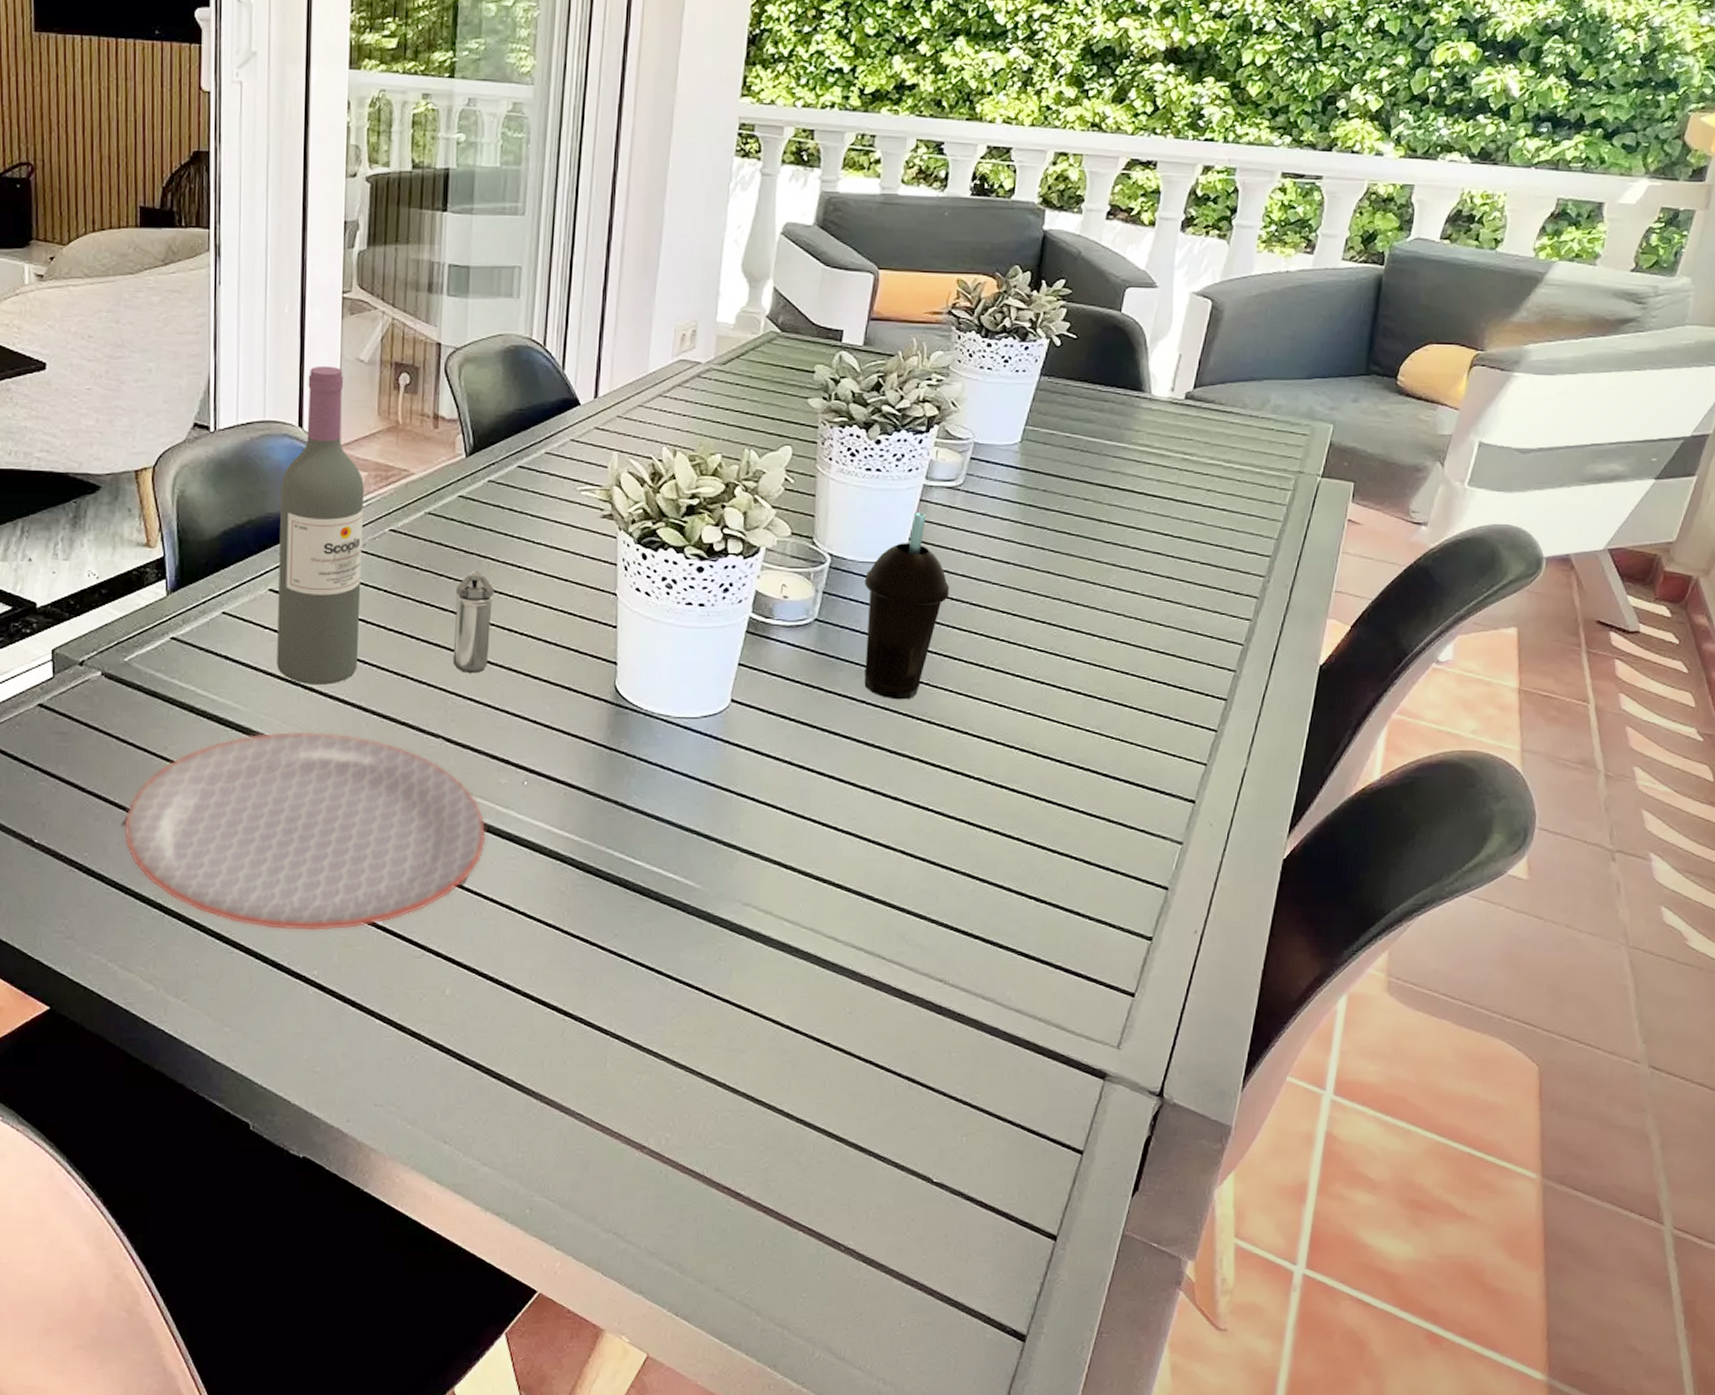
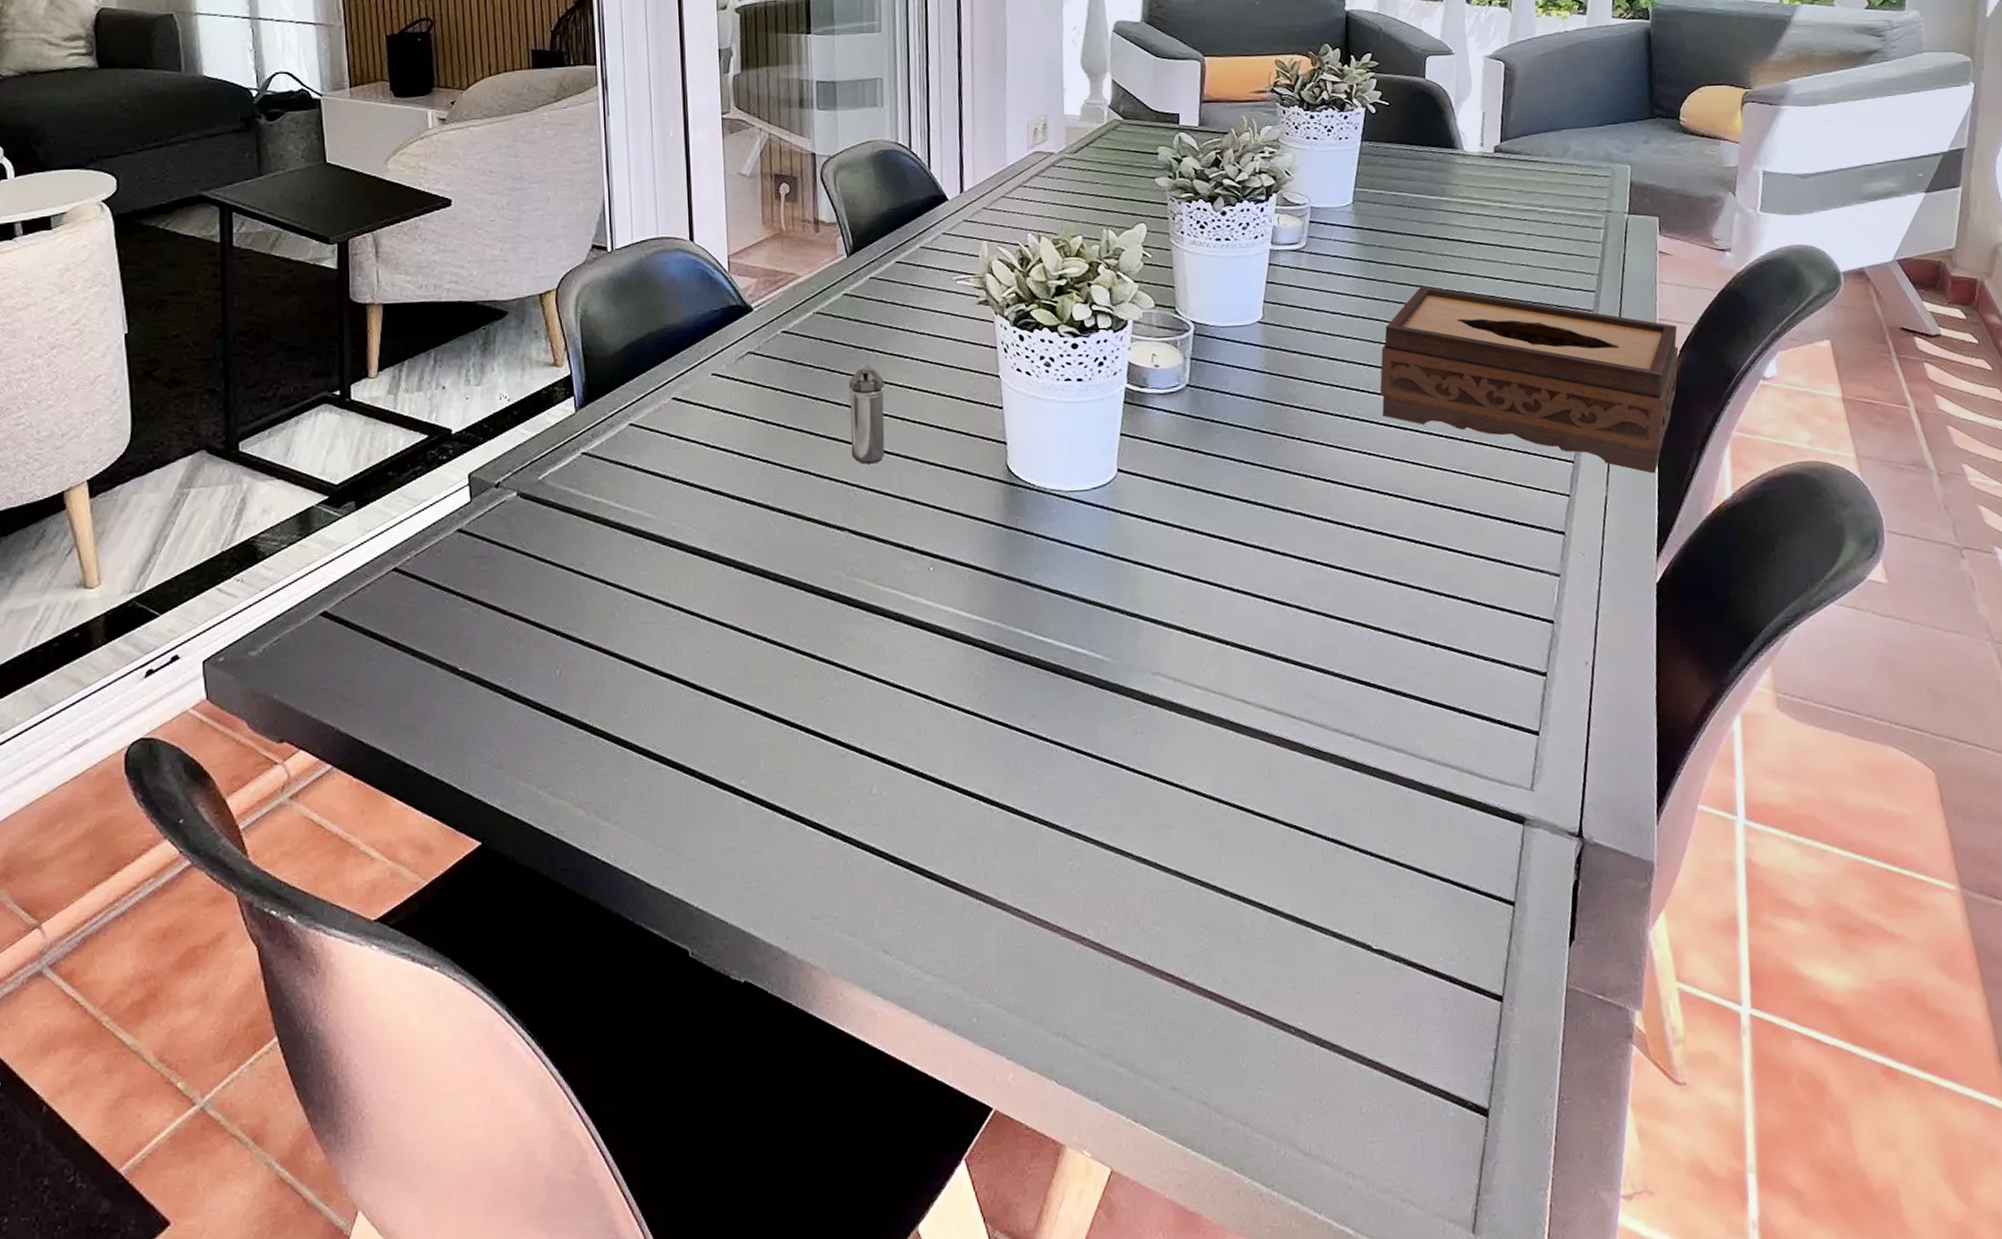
plate: present [124,731,486,930] -> none [546,534,899,740]
wine bottle: present [277,365,364,686] -> none [677,182,761,489]
cup: present [864,513,949,700] -> none [1227,276,1307,457]
tissue box: none [1020,536,1353,750] -> present [1380,286,1679,474]

